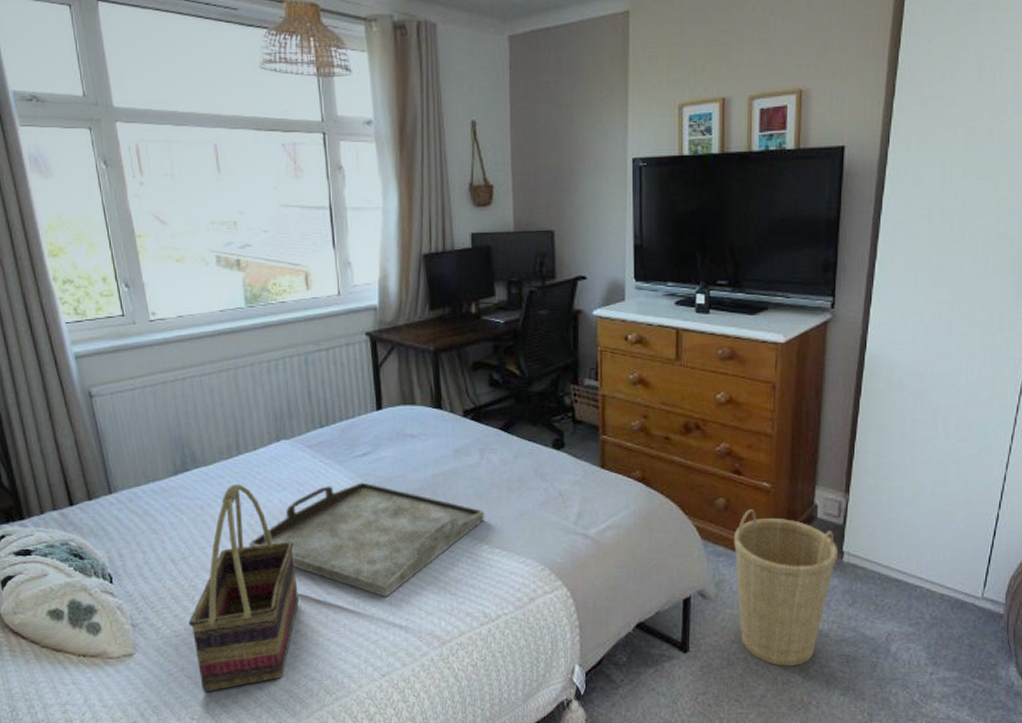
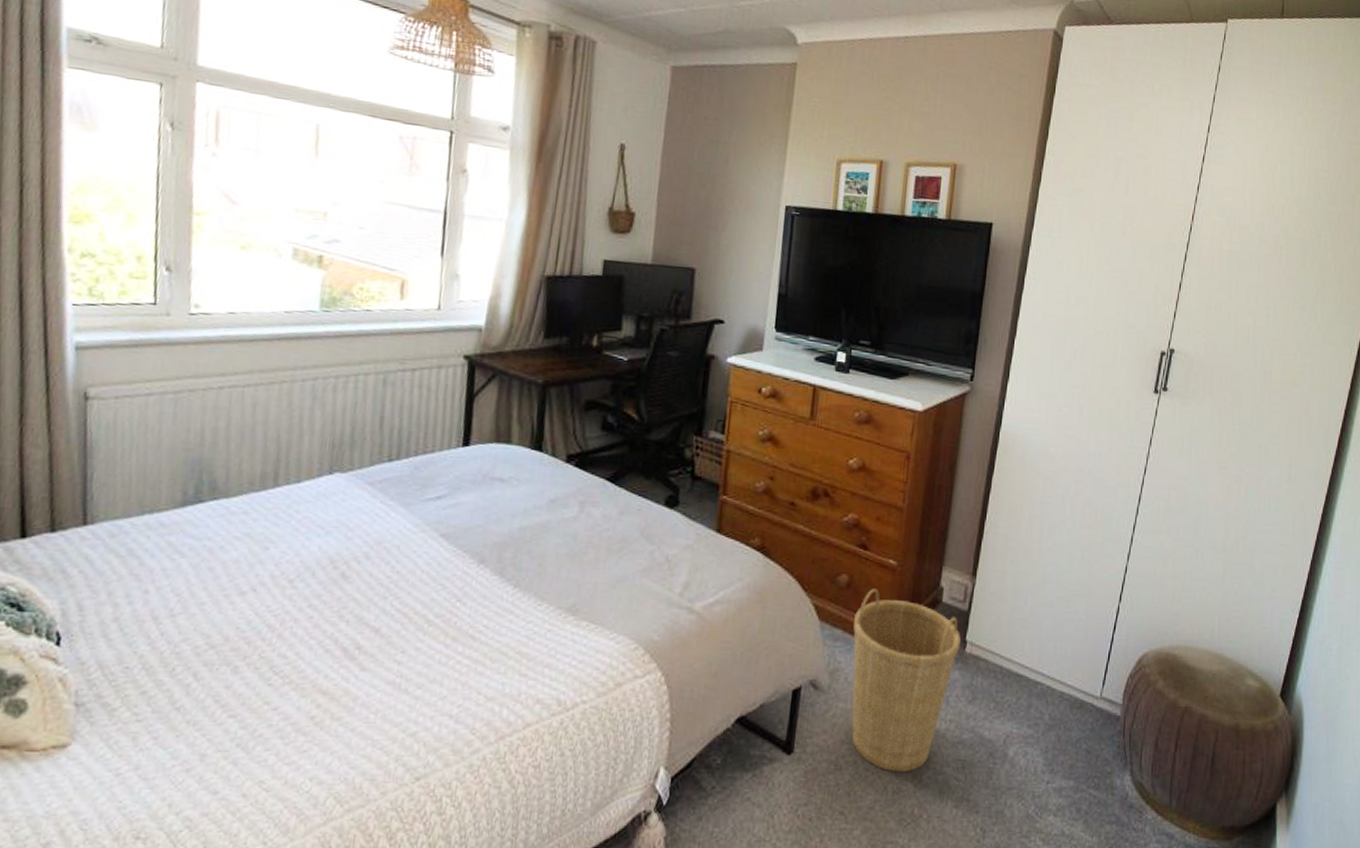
woven basket: present [188,483,299,693] -> none [159,522,328,801]
serving tray: present [248,482,485,598] -> none [265,531,576,677]

